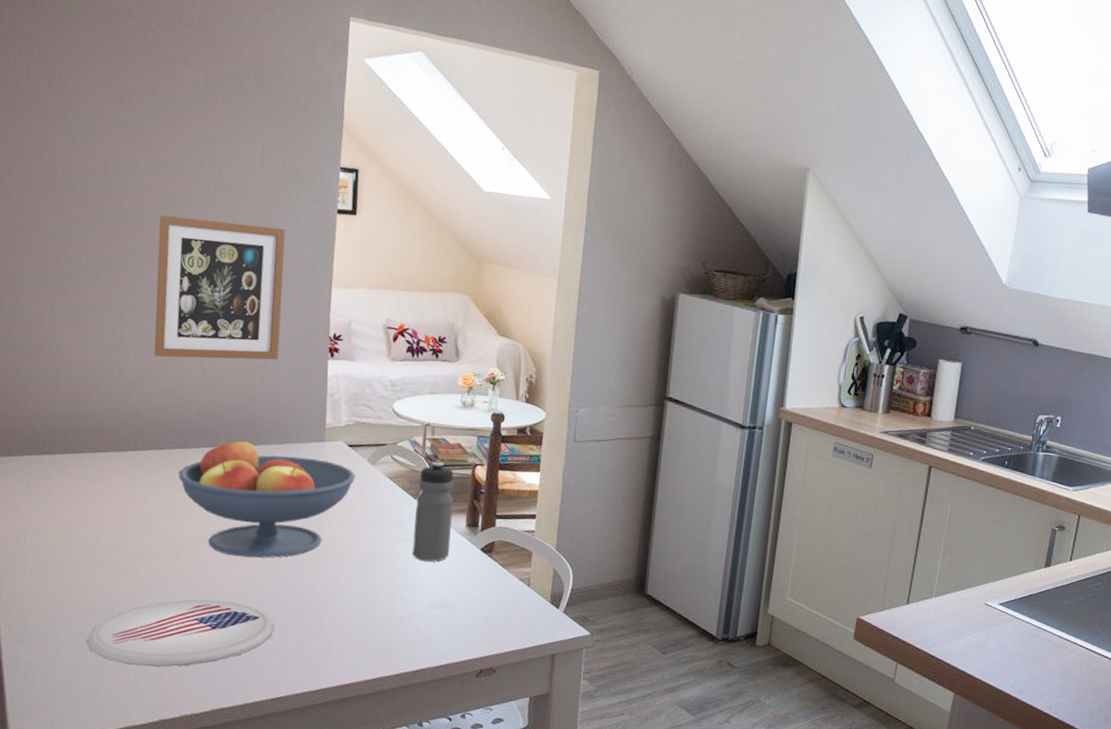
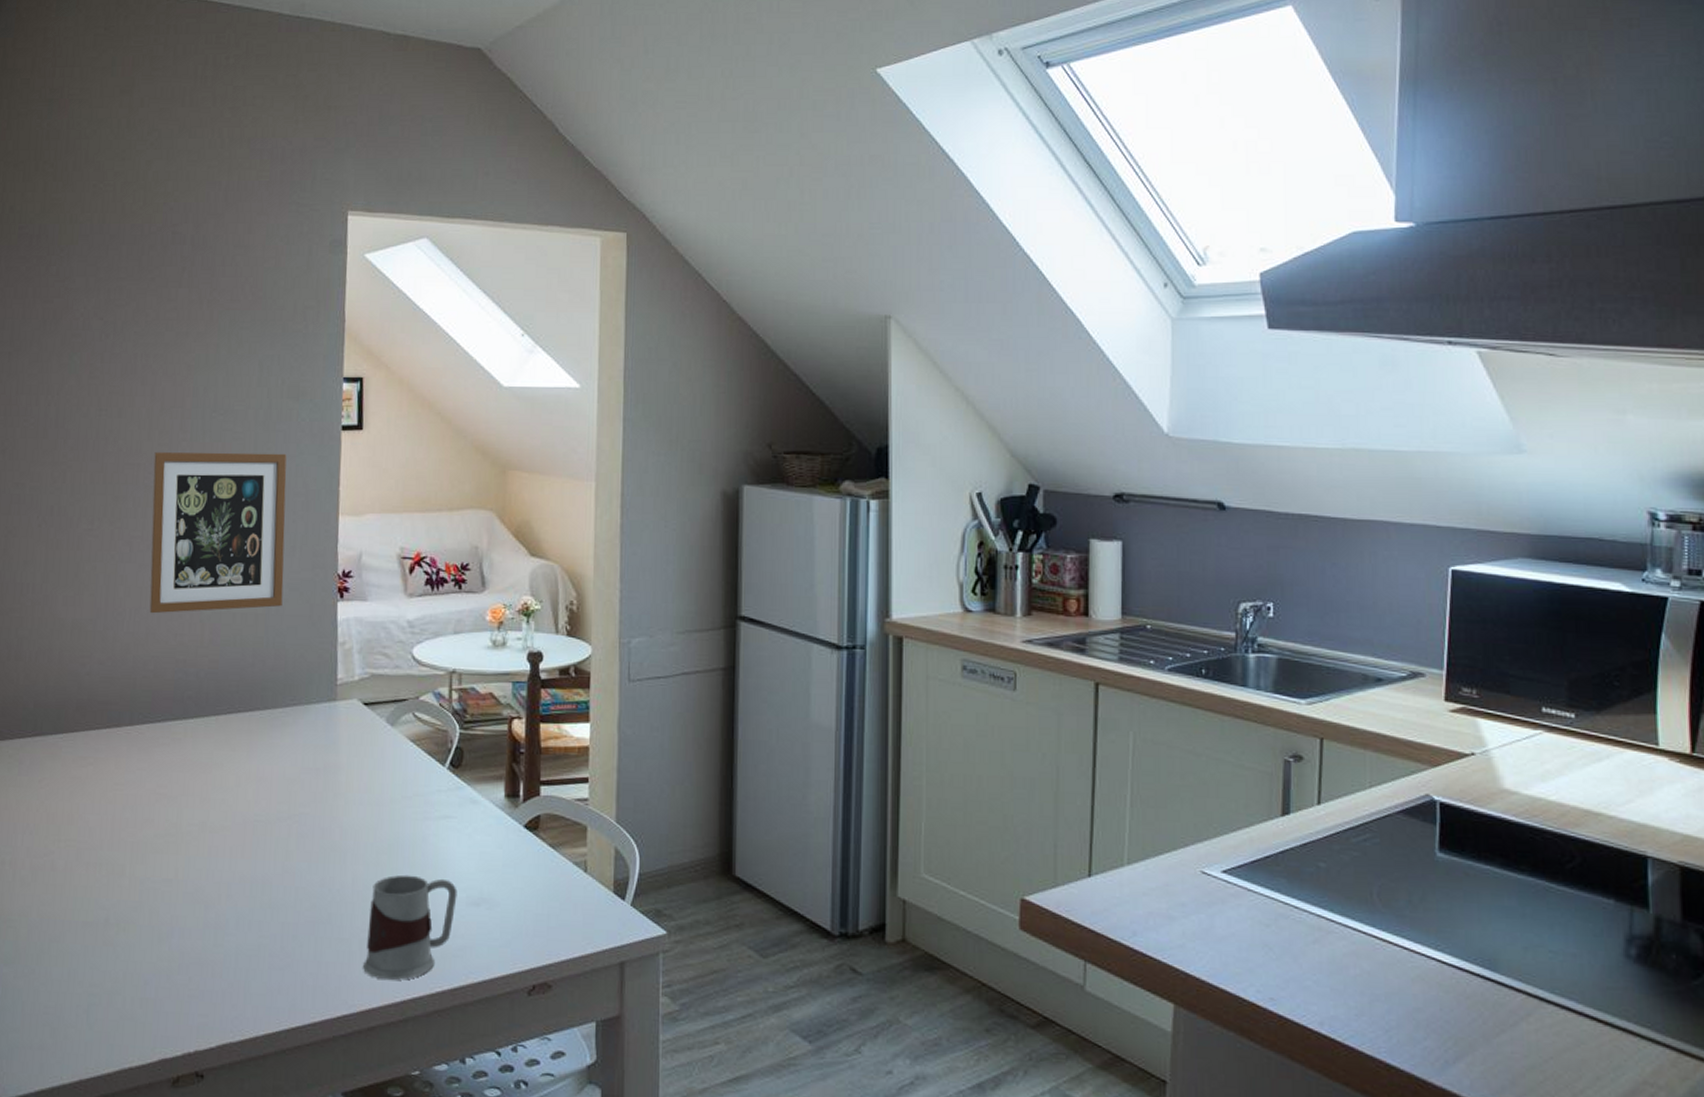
plate: present [85,599,275,668] -> none [78,903,287,992]
fruit bowl: present [178,438,356,558] -> none [176,704,374,850]
mug: none [340,582,423,663] -> present [363,874,457,980]
water bottle: present [412,461,454,562] -> none [442,716,489,845]

